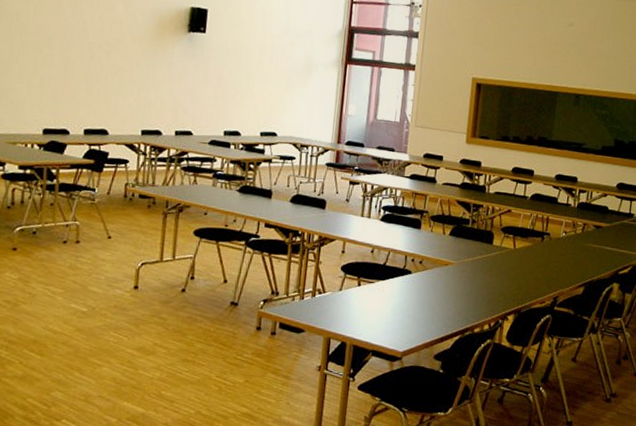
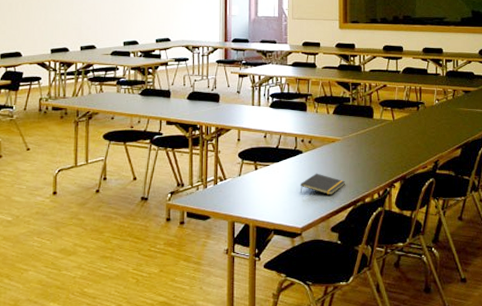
notepad: none [405,296,456,321] -> present [300,173,346,195]

